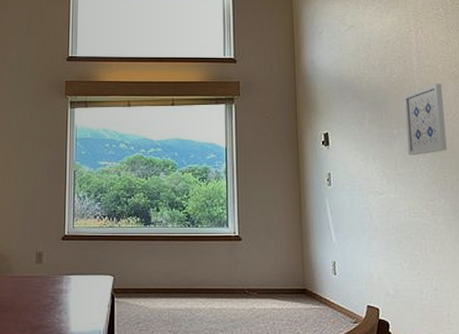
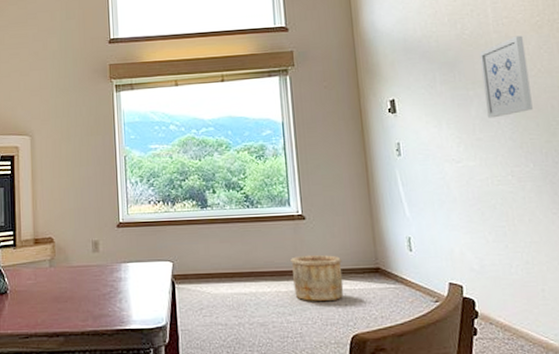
wooden bucket: none [225,274,273,319] -> present [291,254,344,301]

